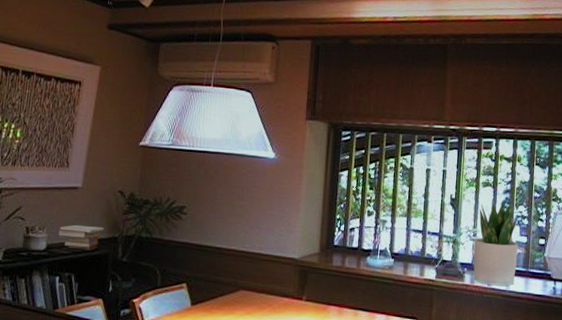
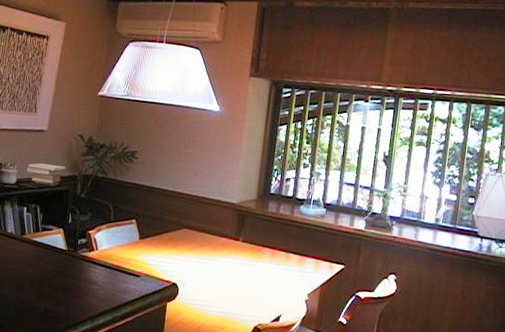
planter: present [473,199,519,287] -> none [401,159,450,241]

